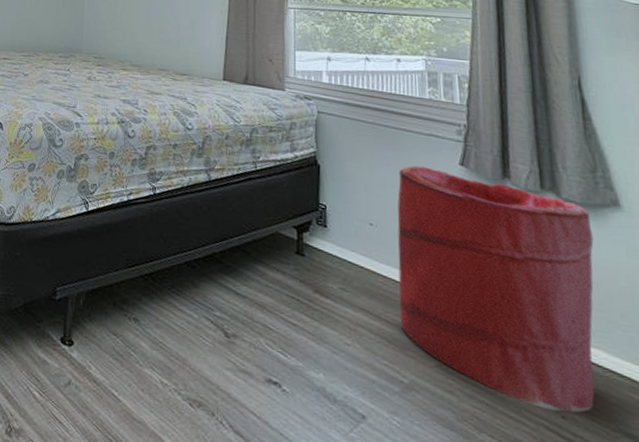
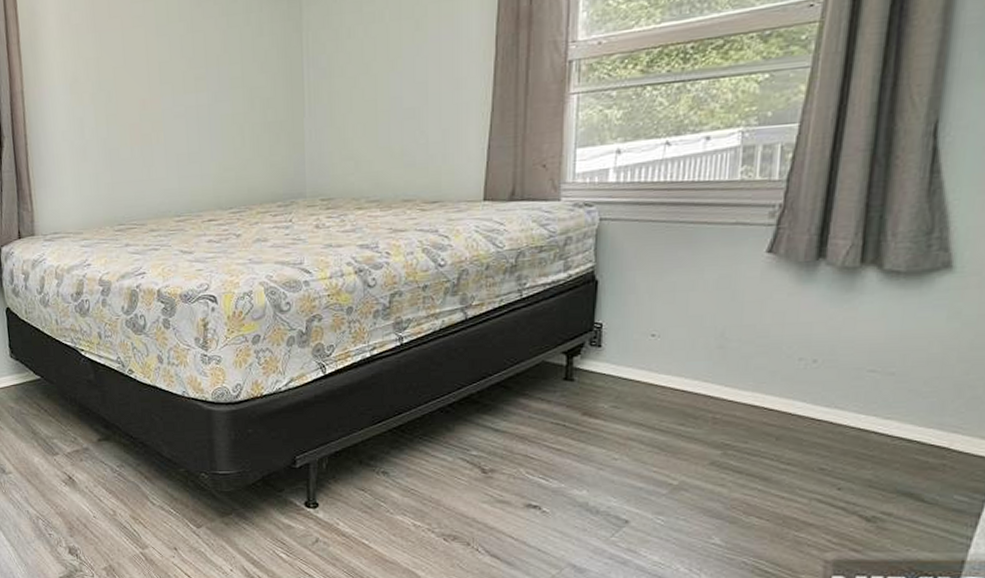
laundry hamper: present [397,165,595,413] -> none [675,261,913,484]

